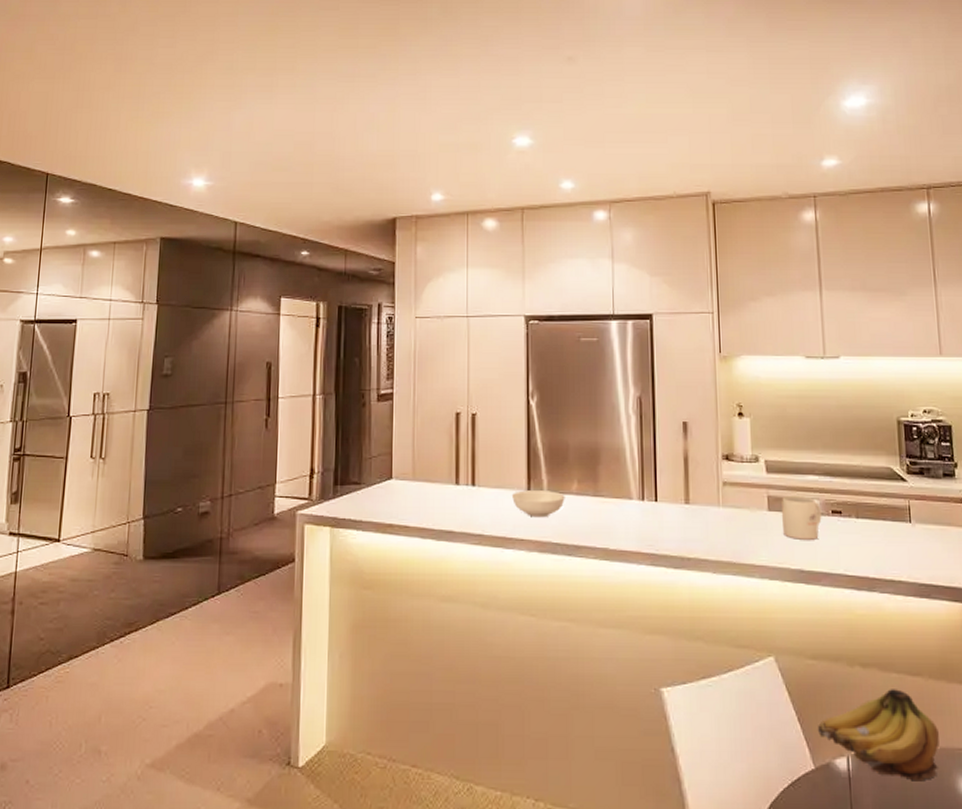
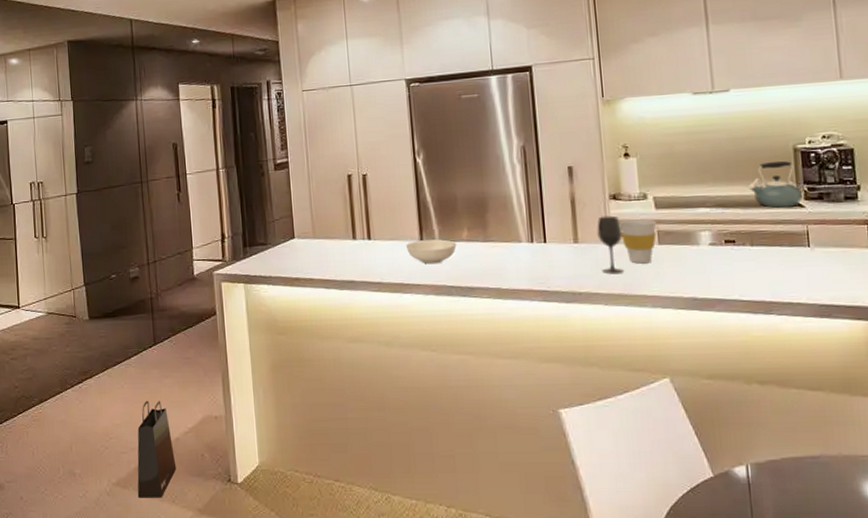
shopping bag: none [175,661,227,784] -> present [137,400,177,498]
wine glass: none [708,477,734,540] -> present [597,215,625,275]
cup: none [731,481,767,530] -> present [619,218,657,264]
mug: present [781,496,822,540] -> none [671,228,715,270]
fruit: present [817,689,940,782] -> none [715,403,842,486]
kettle: none [854,433,905,480] -> present [748,161,802,208]

